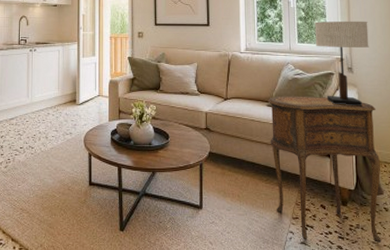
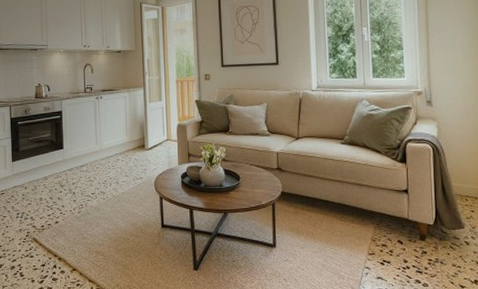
side table: present [268,96,382,243] -> none [341,131,462,276]
table lamp: present [314,21,369,107] -> none [390,51,450,141]

